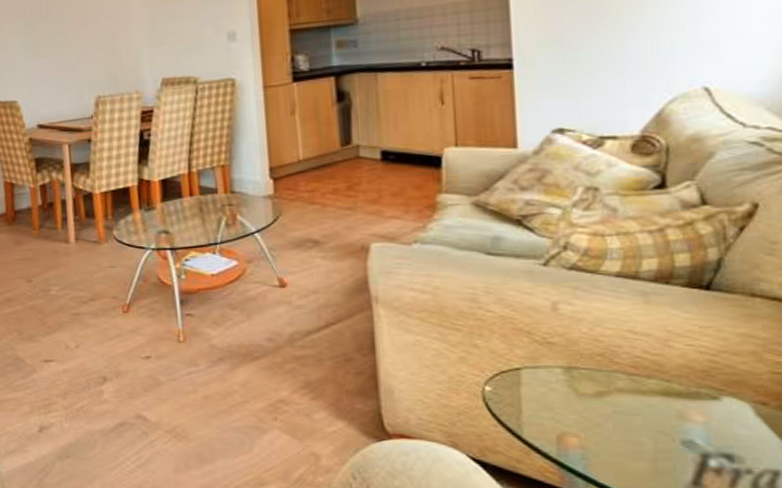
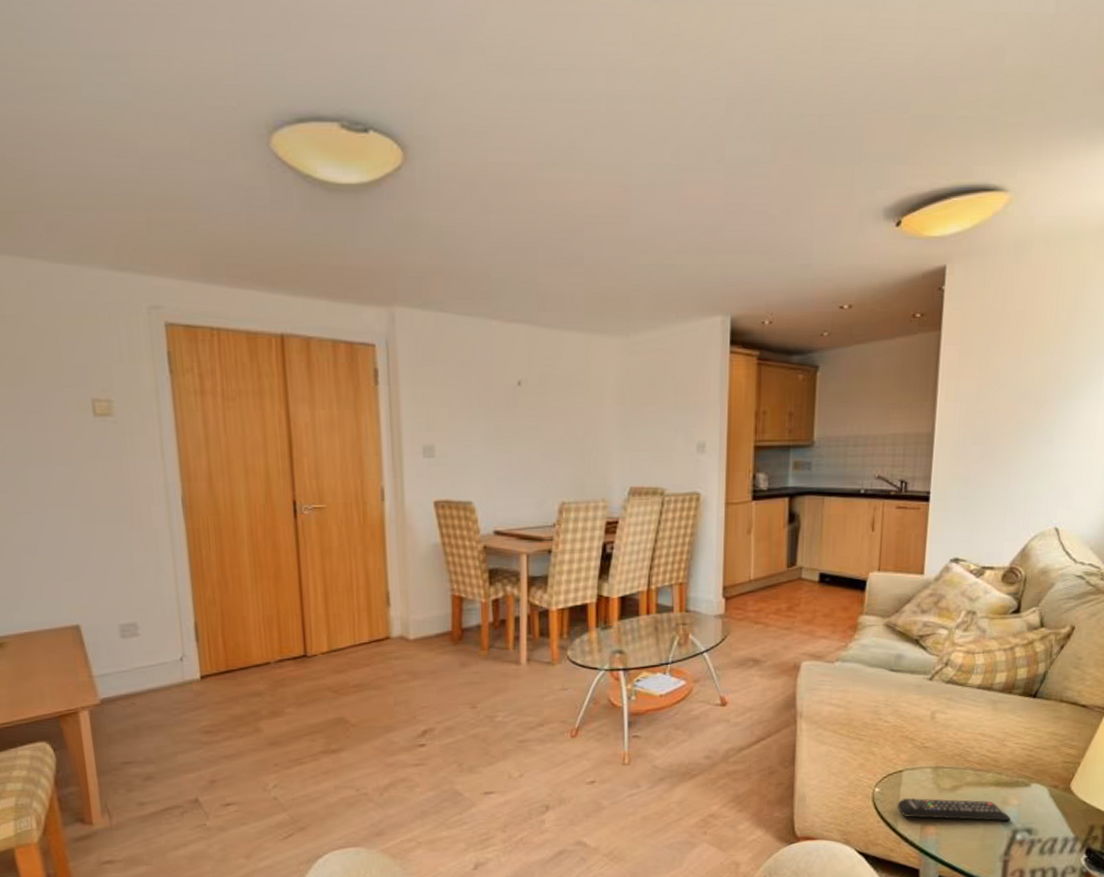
remote control: none [518,402,697,442] -> present [897,798,1012,821]

